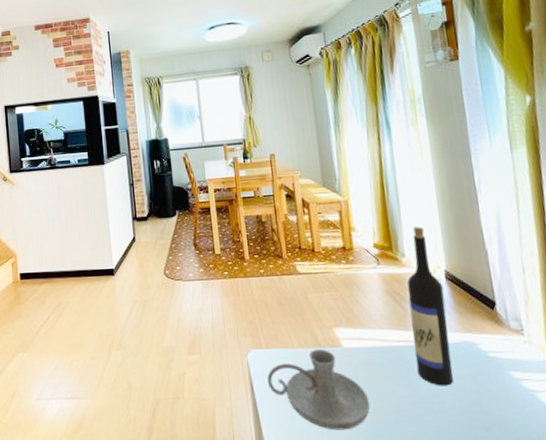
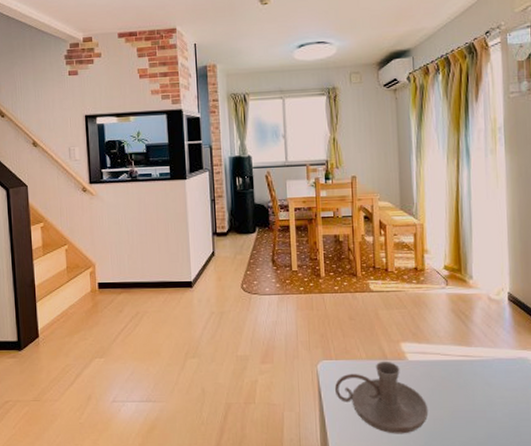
wine bottle: present [407,226,453,386] -> none [472,251,507,397]

